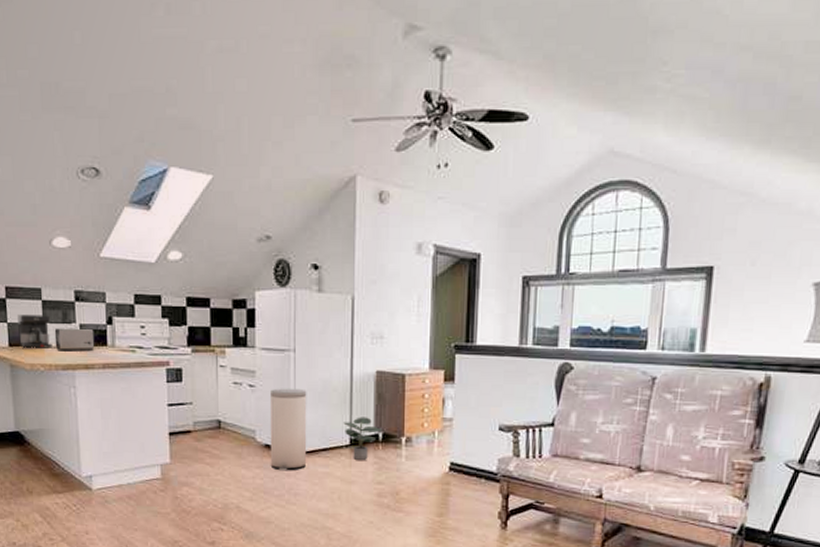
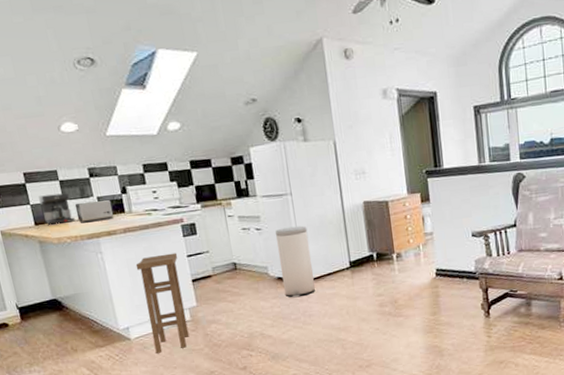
bar stool: none [110,399,158,510] -> present [135,253,189,354]
potted plant: present [343,417,382,461] -> none [342,241,375,280]

